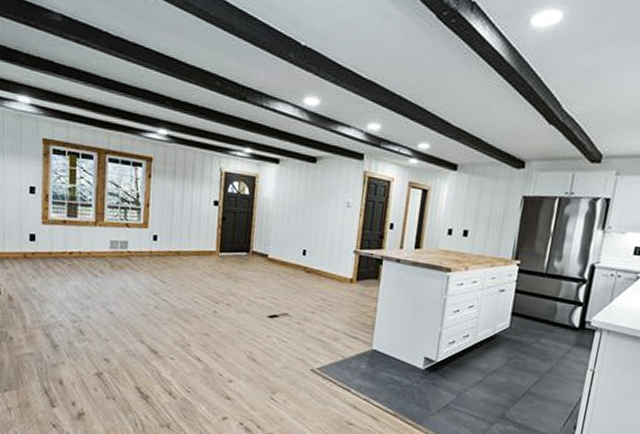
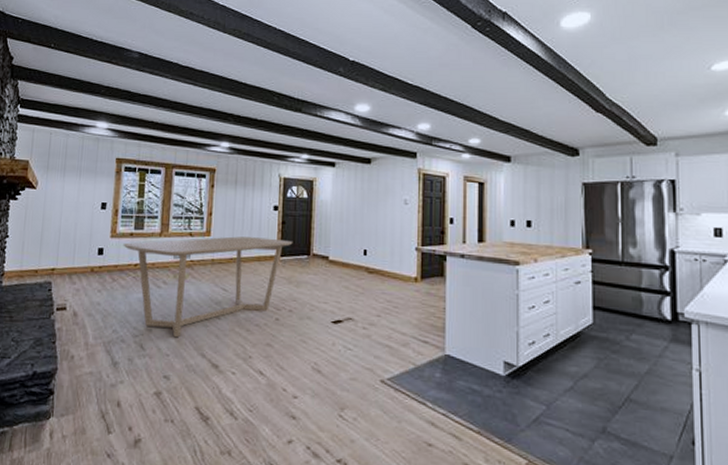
dining table: none [56,229,233,325] -> present [123,236,293,338]

